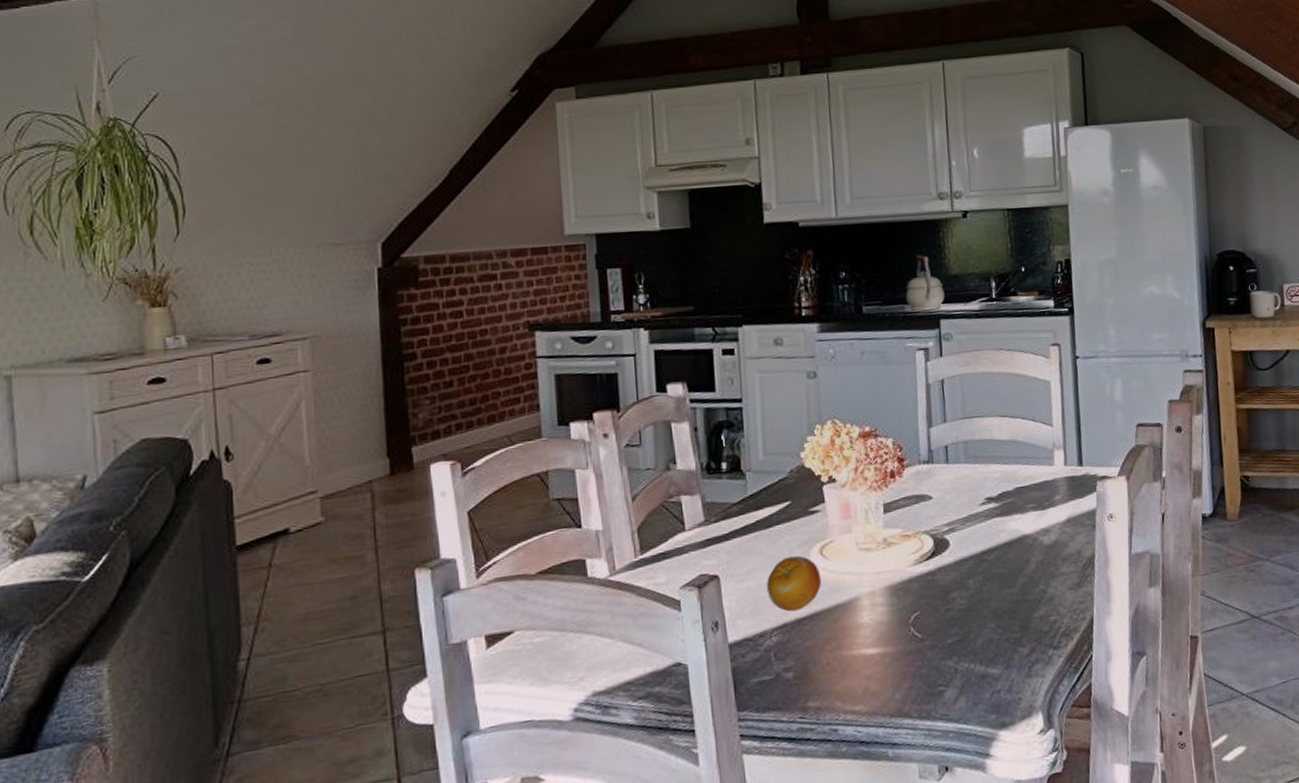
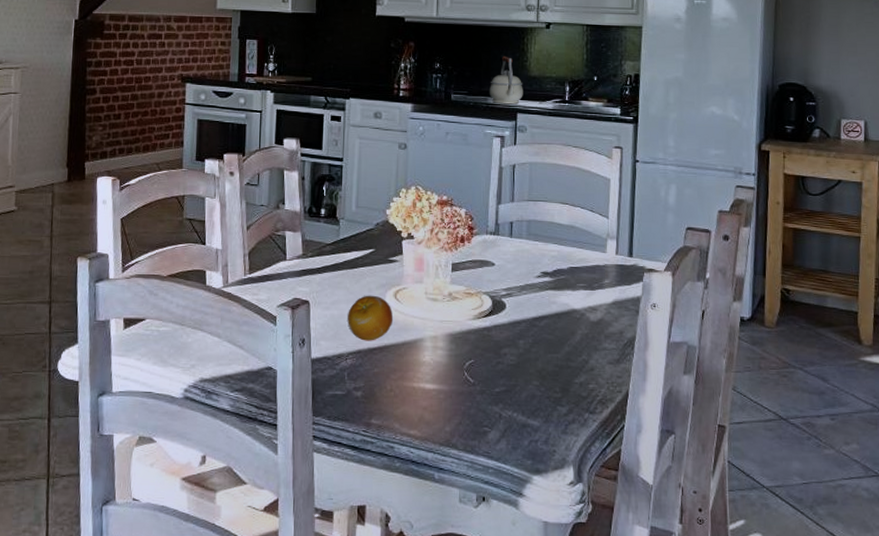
mug: present [1249,290,1281,319] -> none [806,122,838,149]

